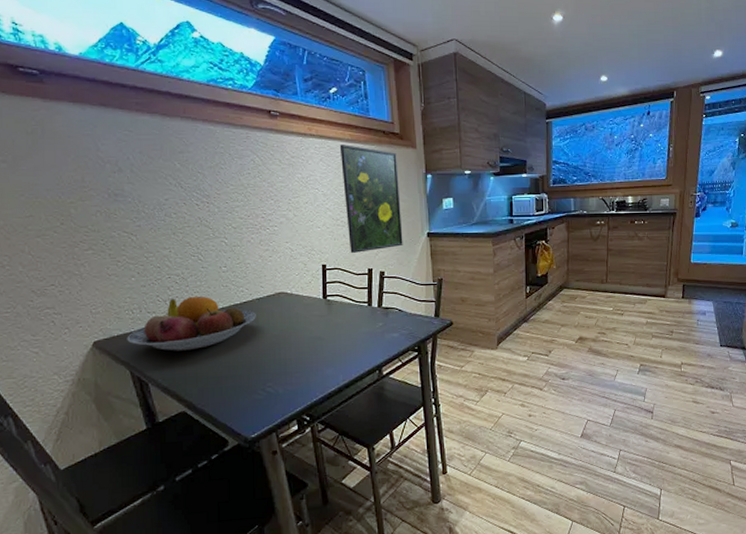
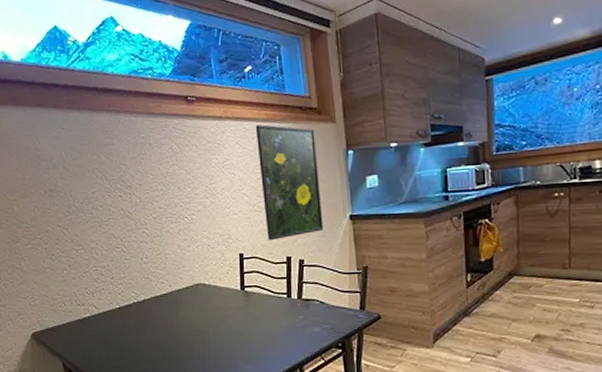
fruit bowl: present [127,296,256,351] -> none [60,288,176,344]

